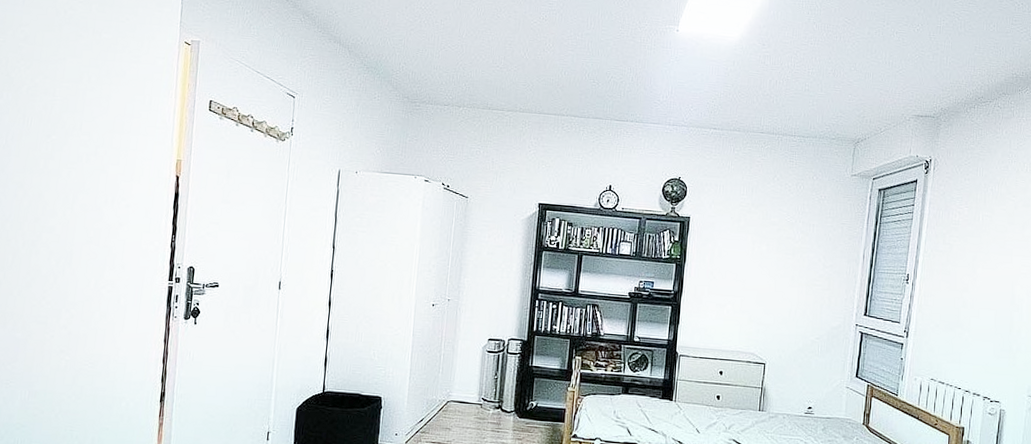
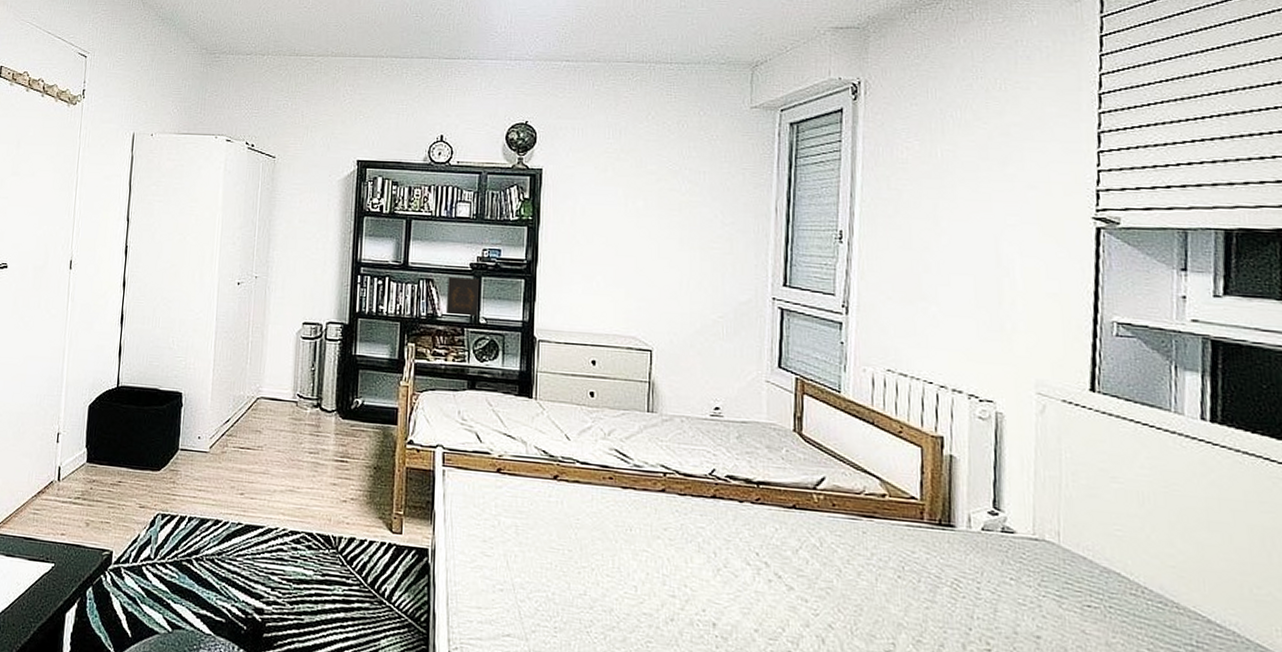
decorative box: none [607,303,636,336] -> present [445,277,480,317]

